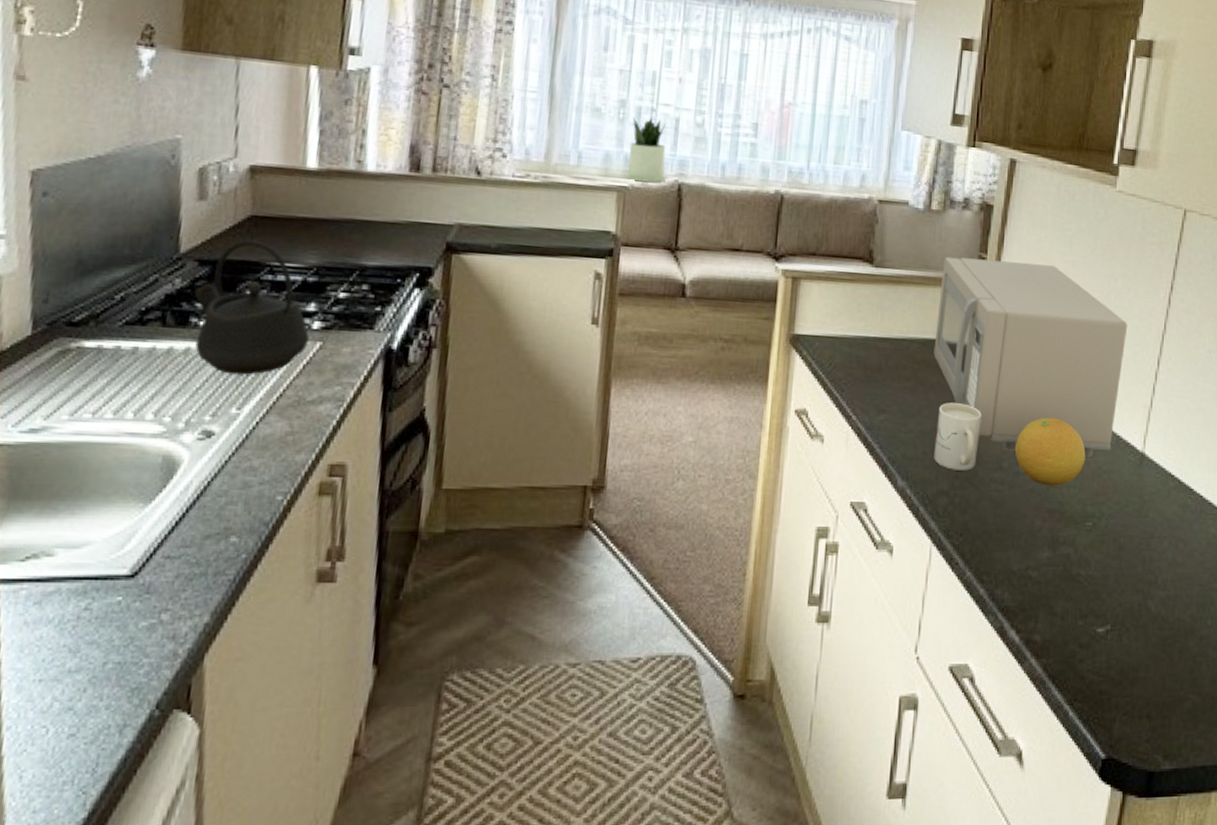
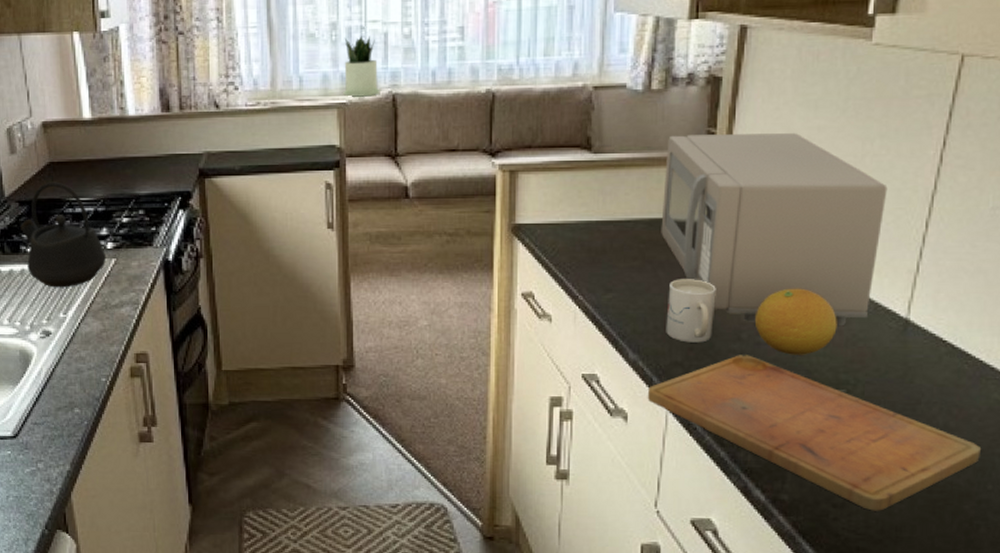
cutting board: none [913,484,1203,651] -> present [647,355,982,511]

